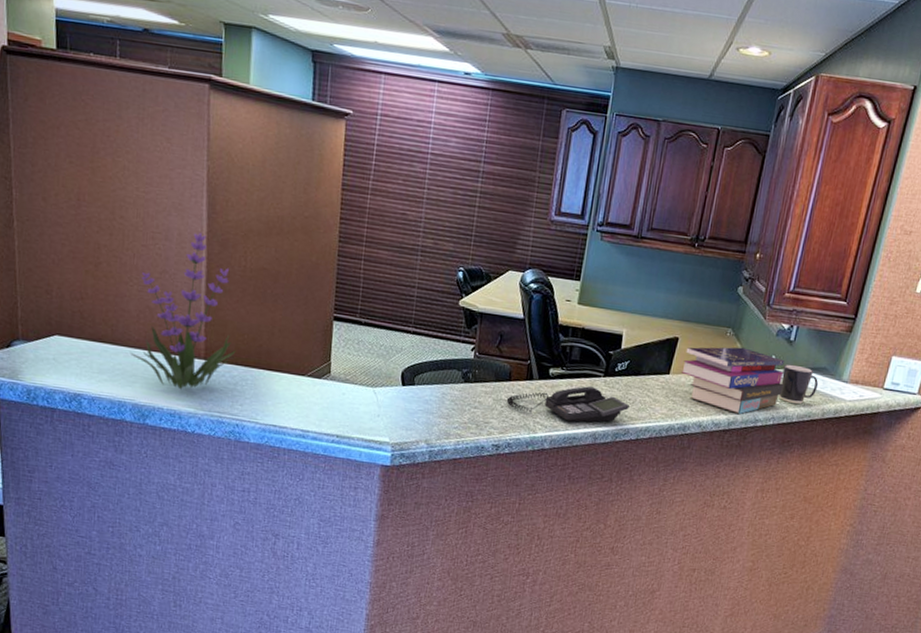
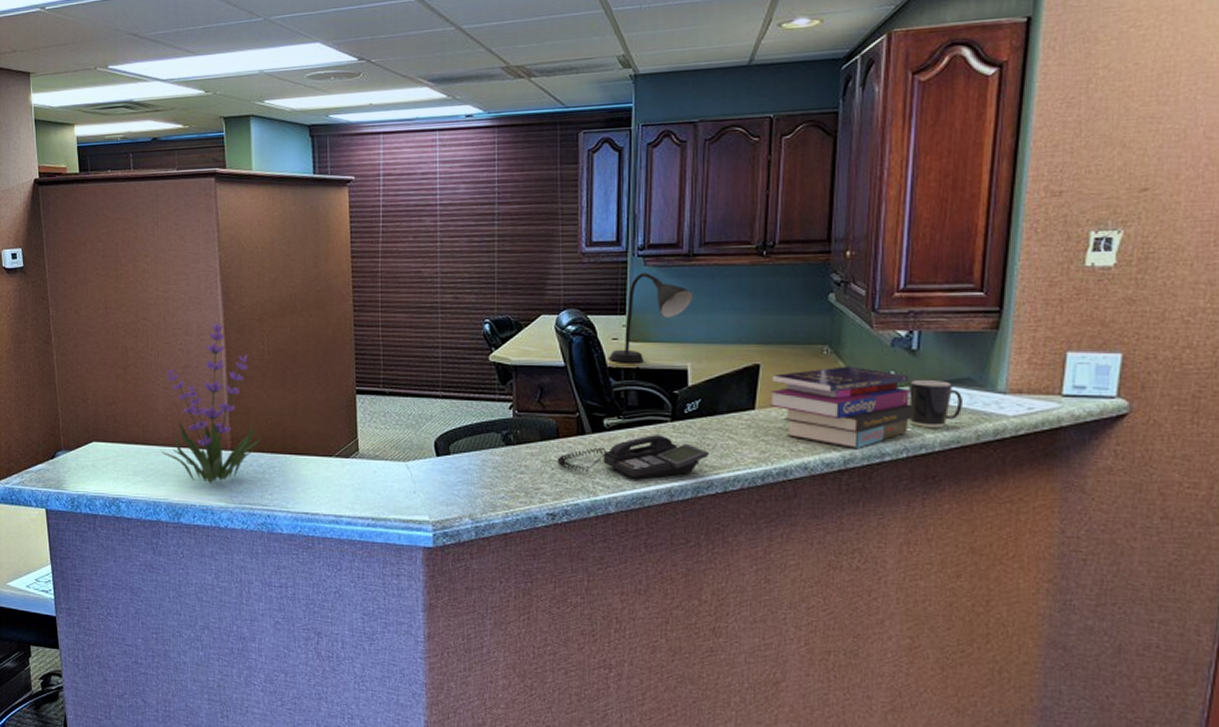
desk lamp: none [561,246,637,324] -> present [609,272,694,363]

